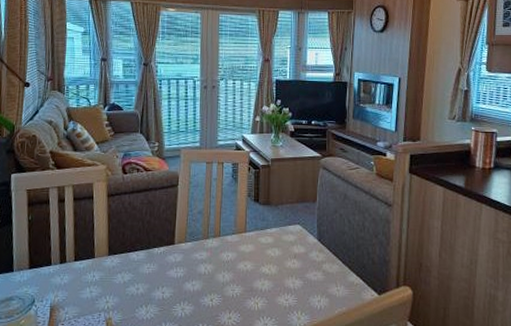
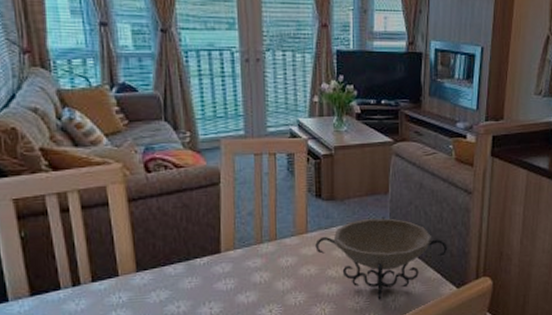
decorative bowl: none [252,221,370,299] -> present [315,216,448,300]

